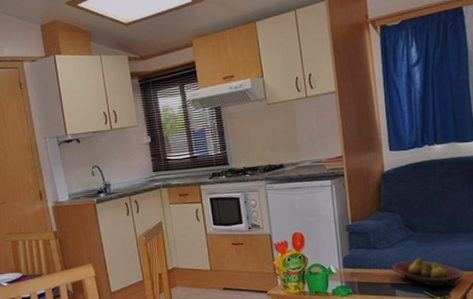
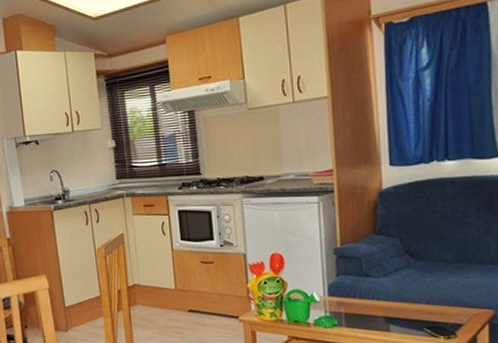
fruit bowl: present [392,257,465,287] -> none [387,289,476,325]

